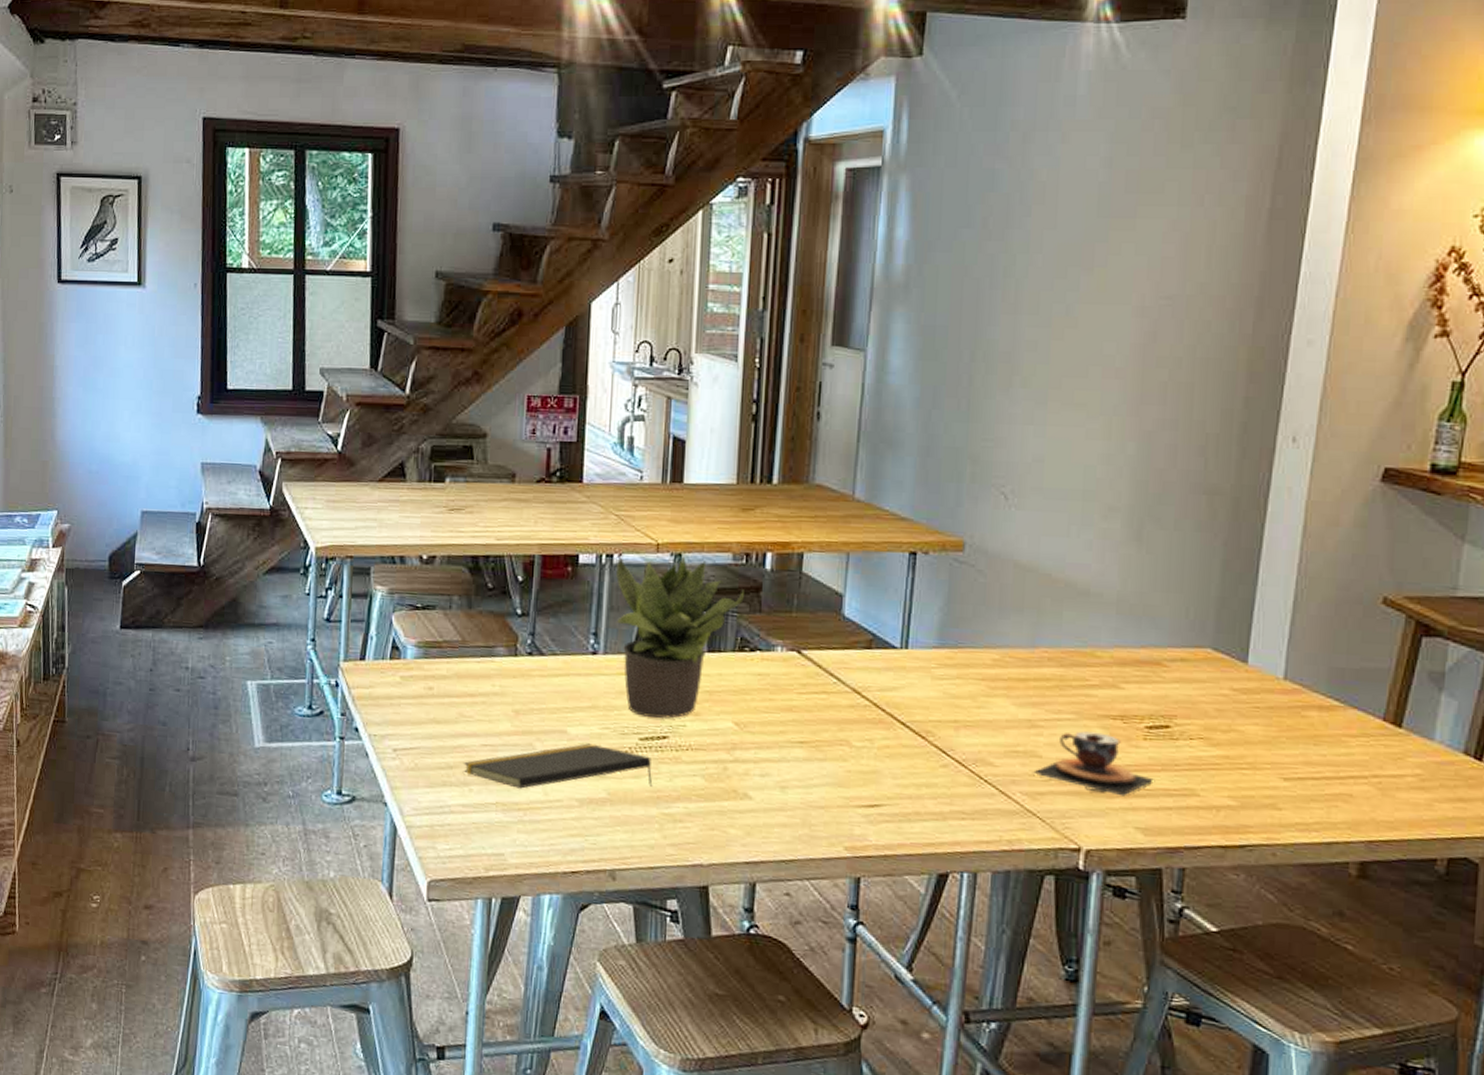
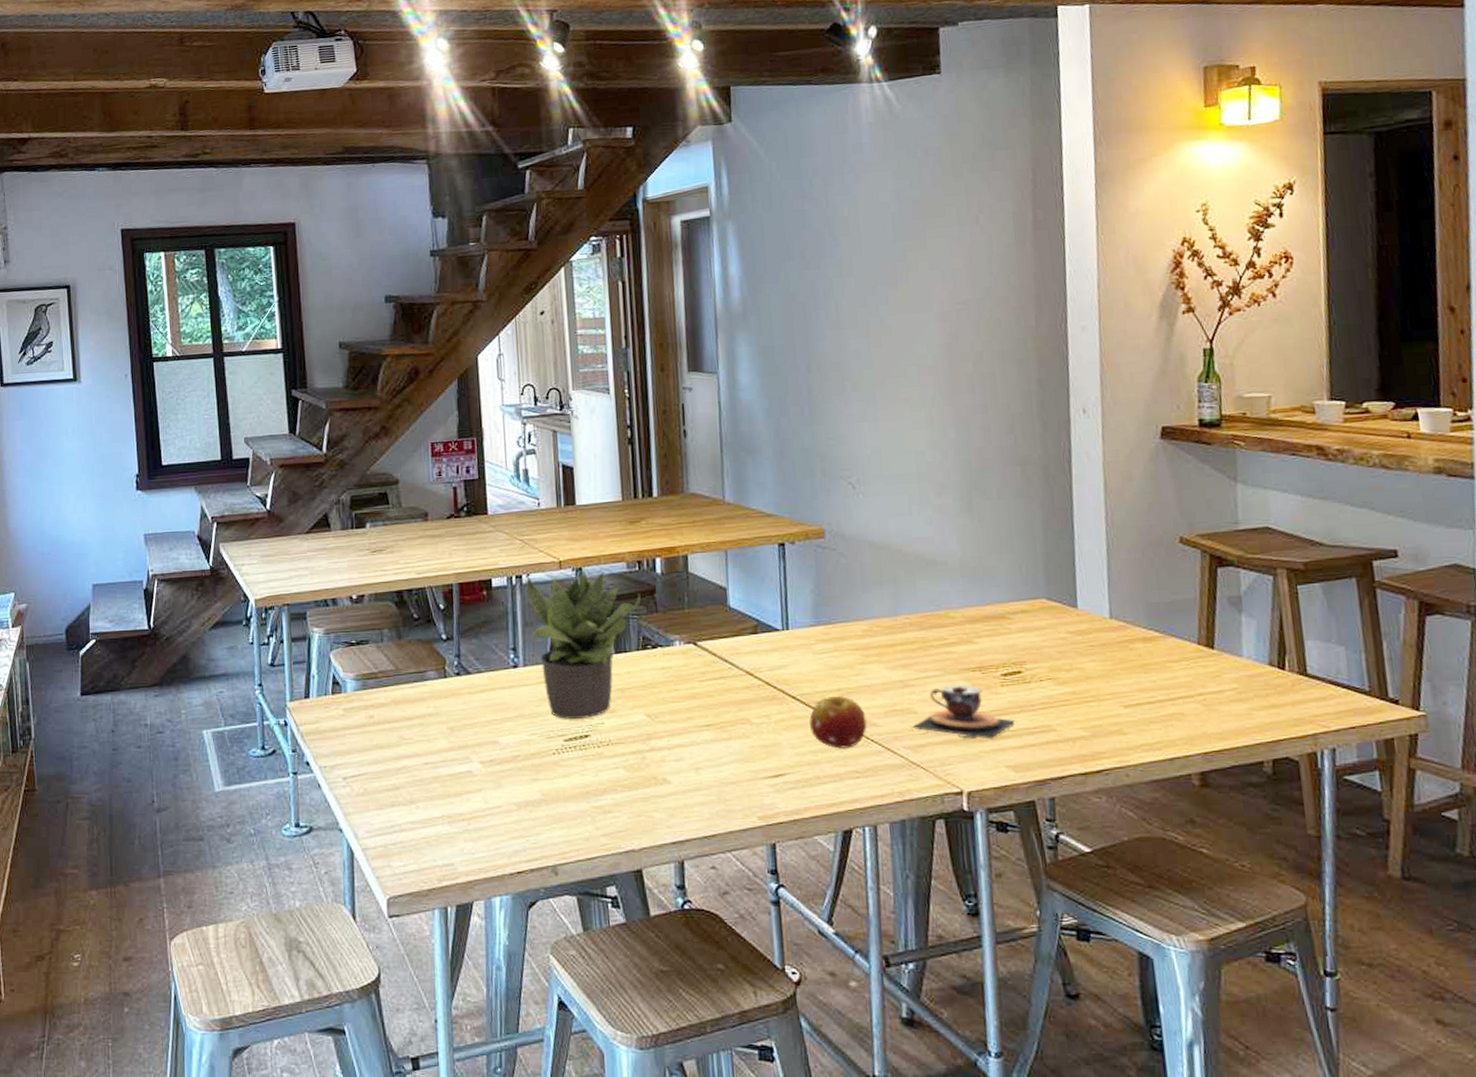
notepad: present [464,743,653,789] -> none [409,750,581,800]
fruit: none [917,727,983,786] -> present [809,695,867,749]

